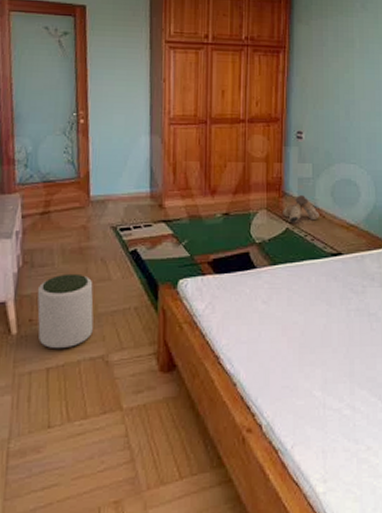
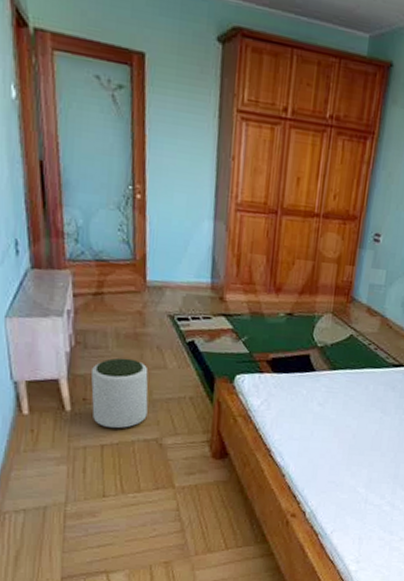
boots: present [283,195,320,224] -> none [349,302,387,331]

